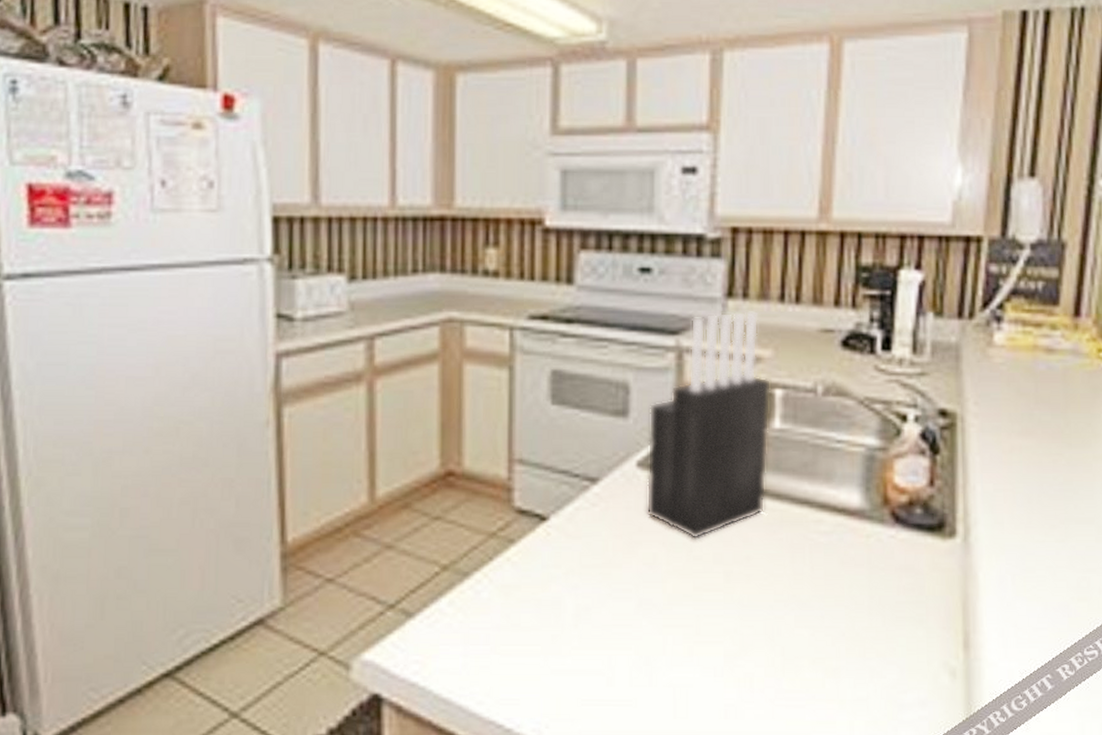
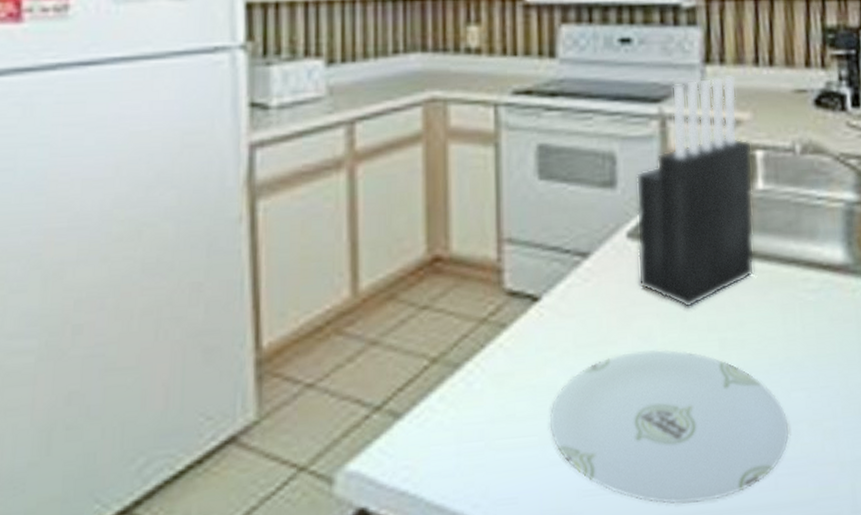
plate: none [552,577,790,722] -> present [549,349,789,505]

